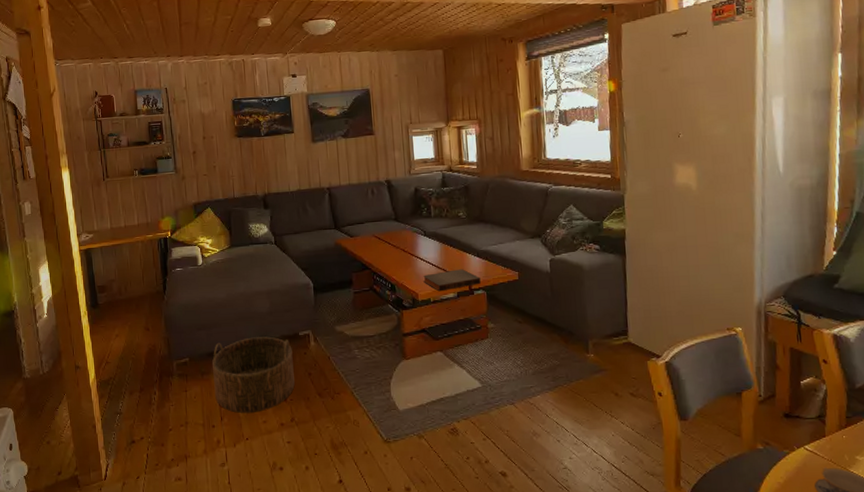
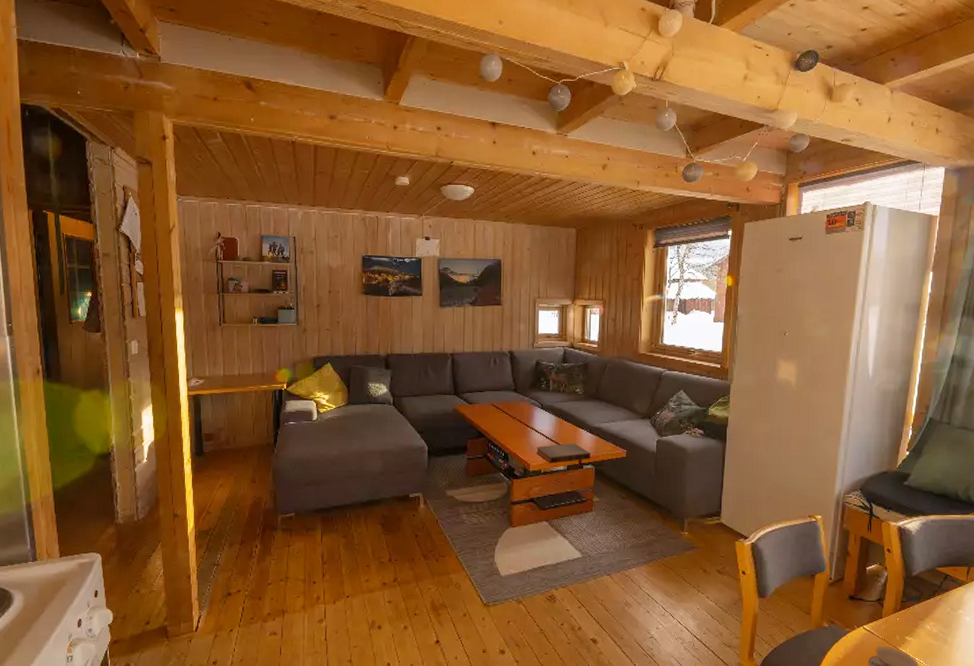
basket: present [212,336,295,413] -> none [318,496,401,571]

